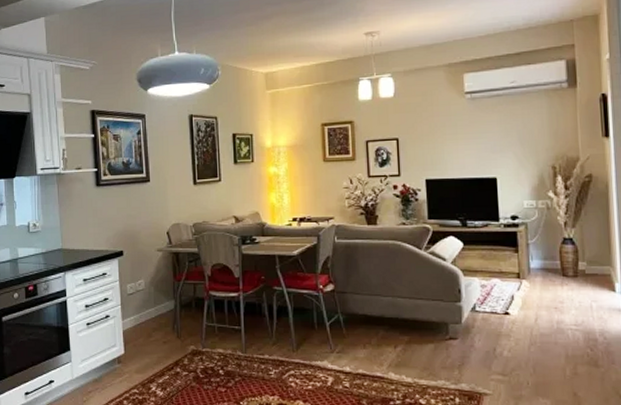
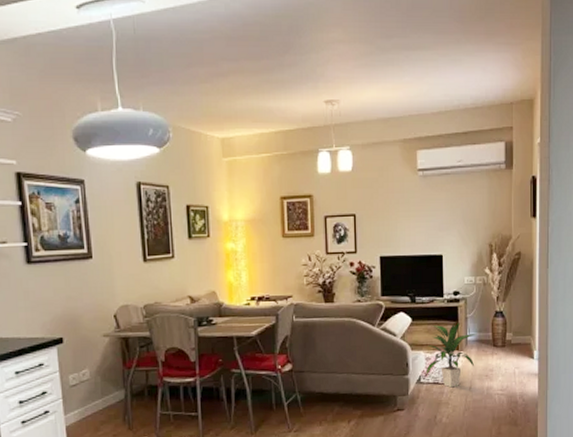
indoor plant: none [481,247,542,319] -> present [426,321,477,388]

